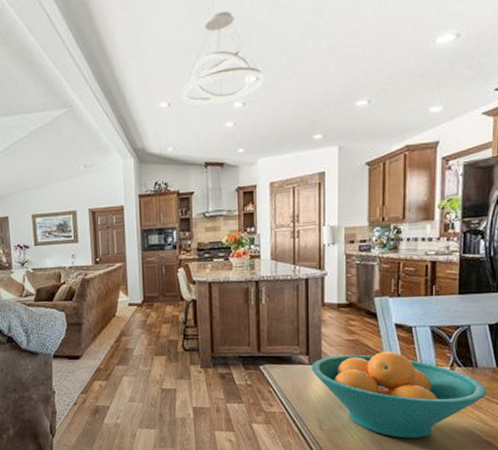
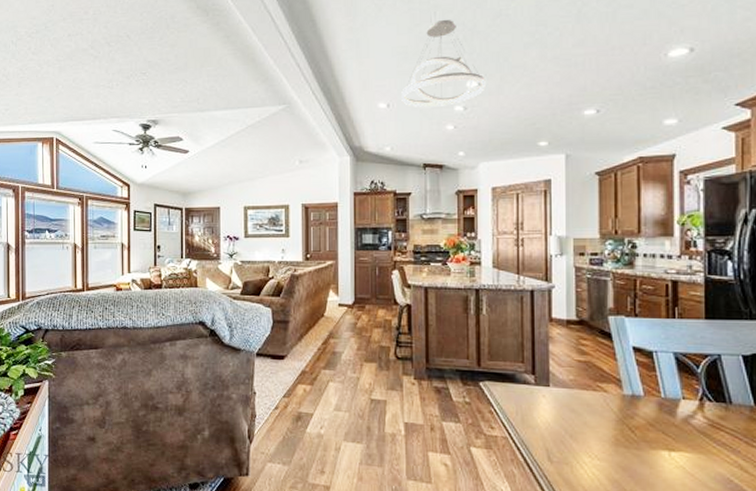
fruit bowl: present [311,350,487,438] -> none [538,376,745,481]

